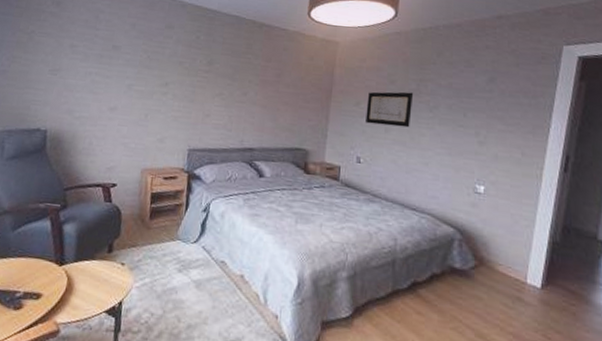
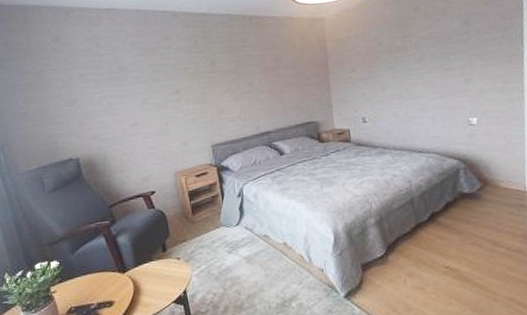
wall art: present [366,91,414,128] -> none [360,49,403,86]

